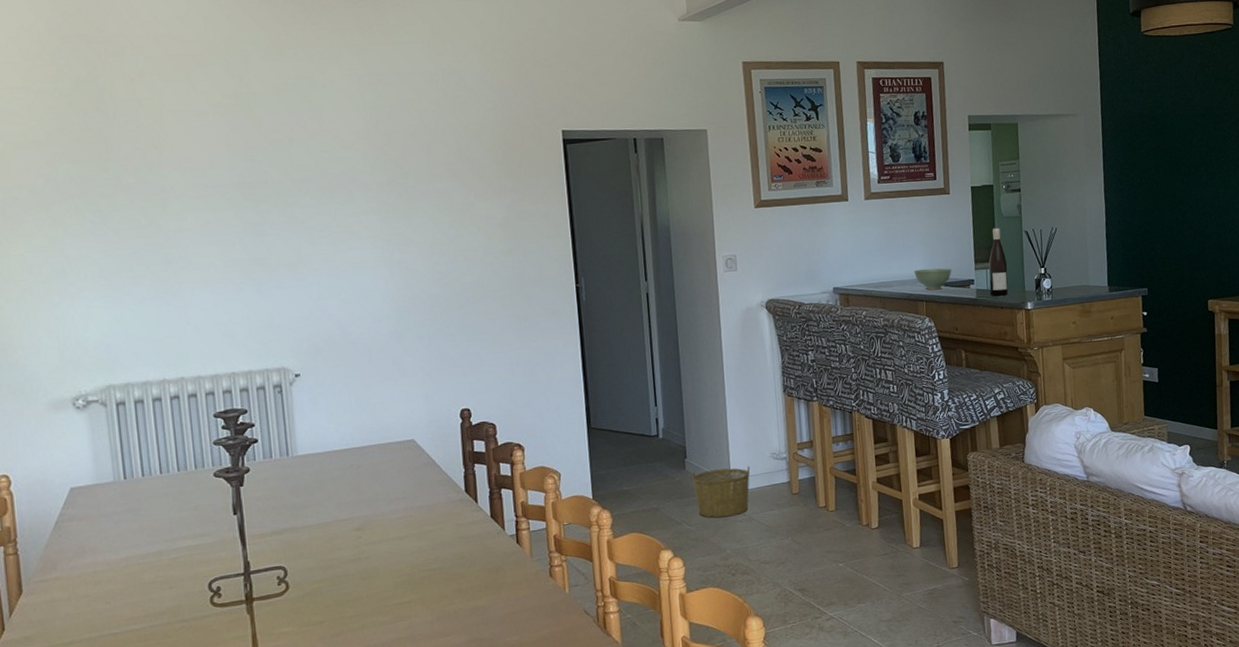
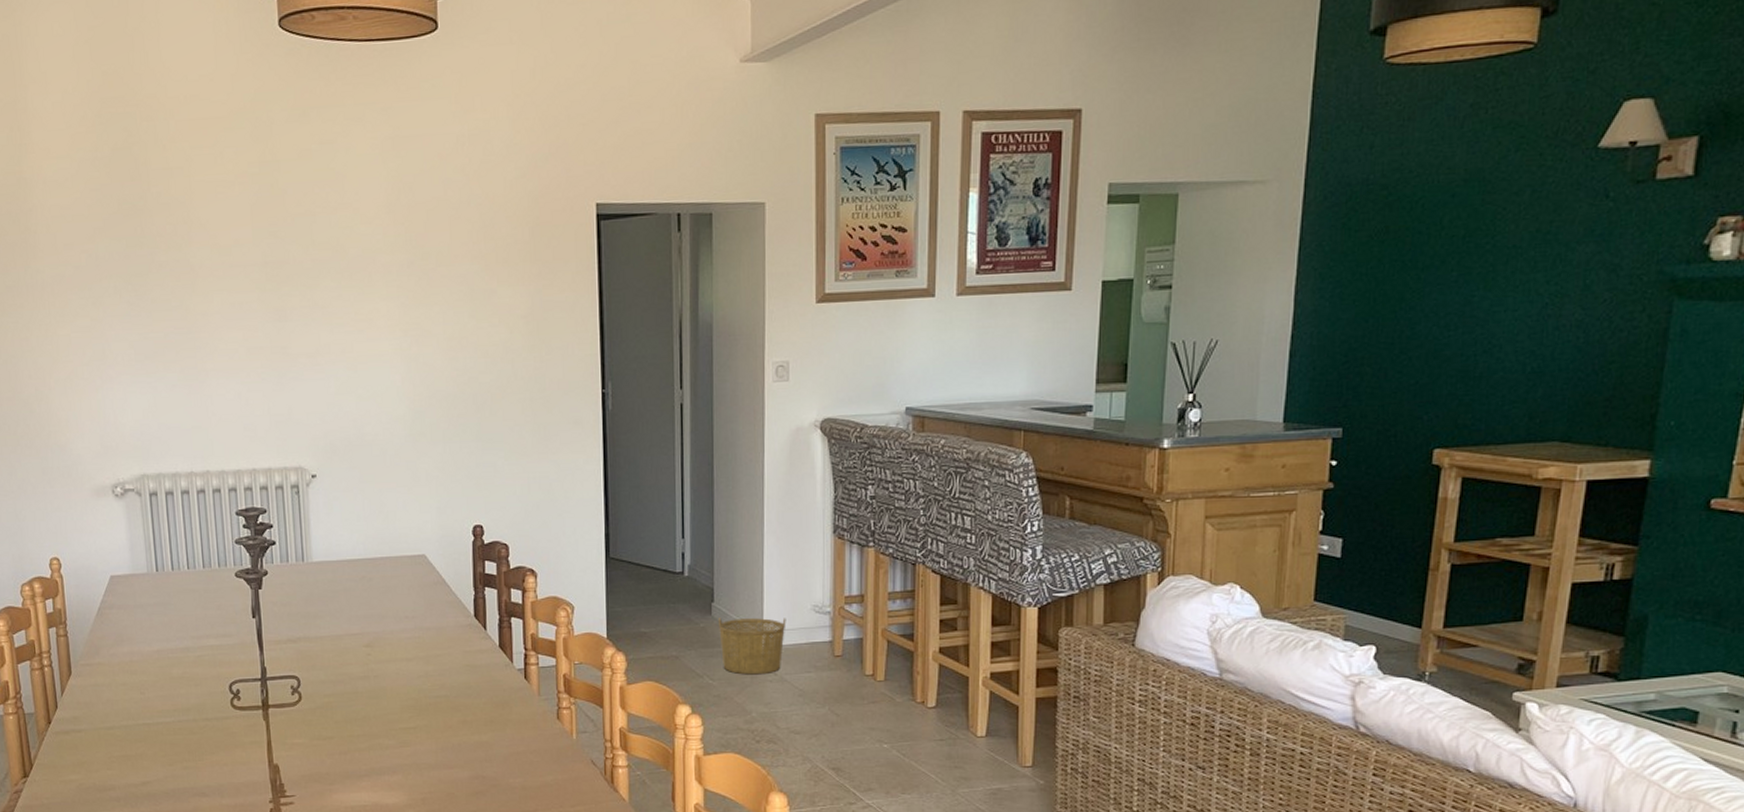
bowl: present [914,268,952,291] -> none [1013,388,1064,417]
bottle: present [988,227,1009,297] -> none [1112,337,1141,429]

